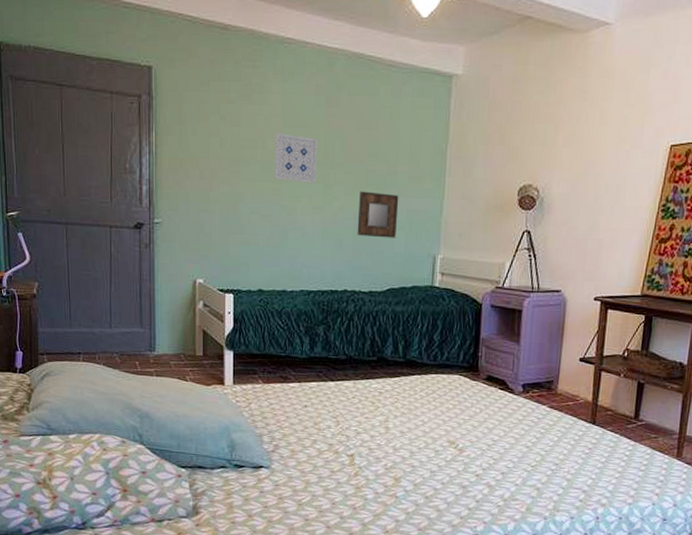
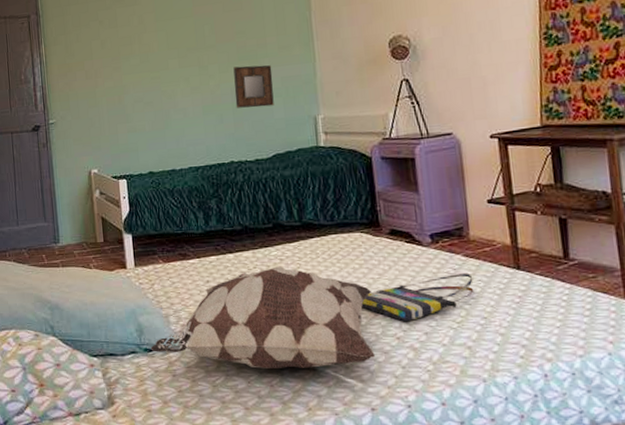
decorative pillow: none [241,398,461,495] -> present [150,266,375,370]
wall art: present [274,133,318,184] -> none [150,26,192,69]
tote bag: none [449,423,553,462] -> present [361,274,474,322]

